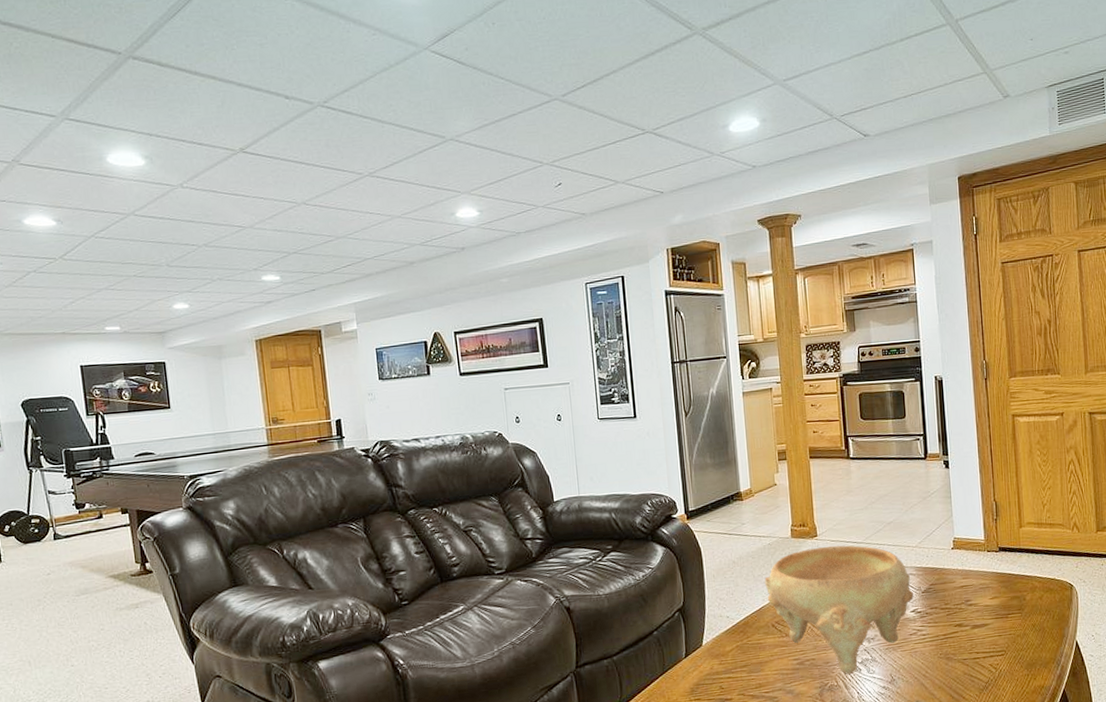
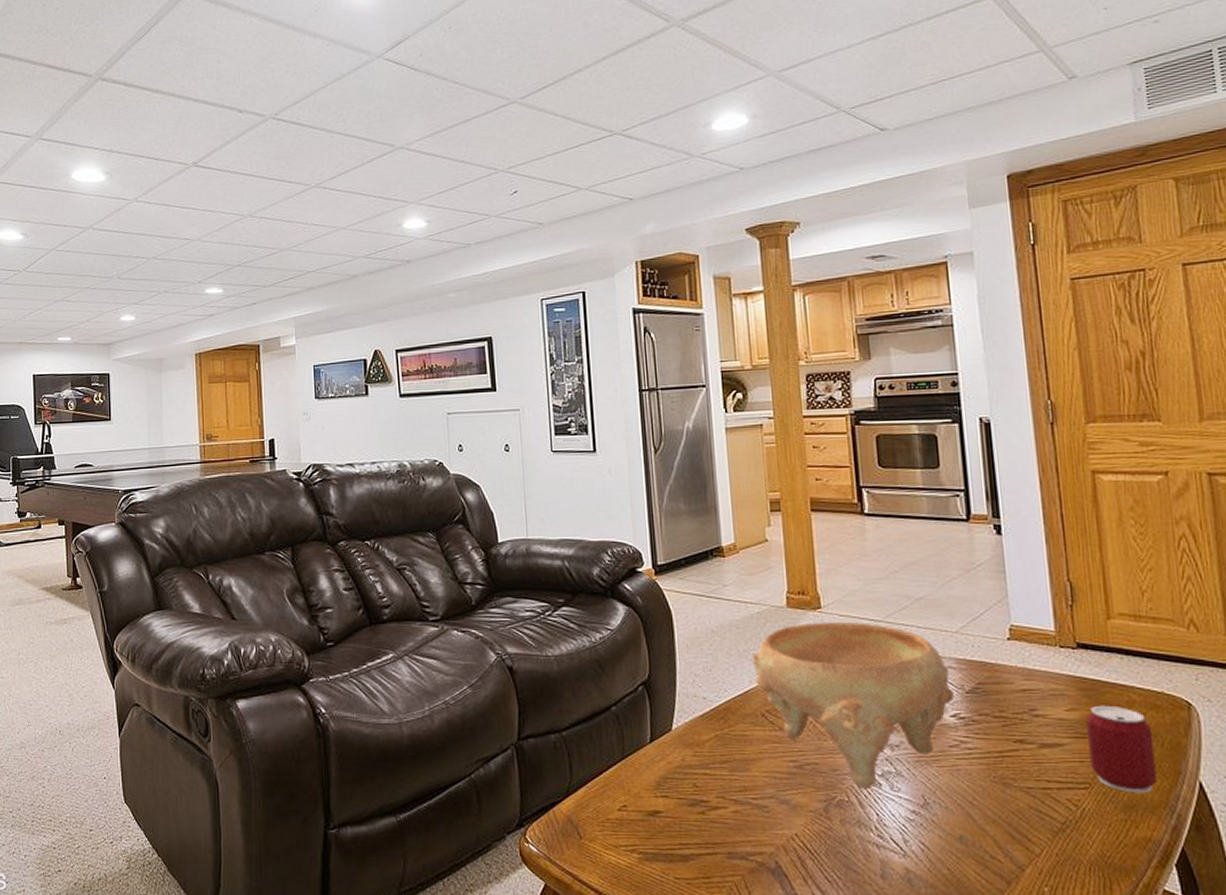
can: none [1004,592,1049,655] -> present [1086,705,1158,794]

